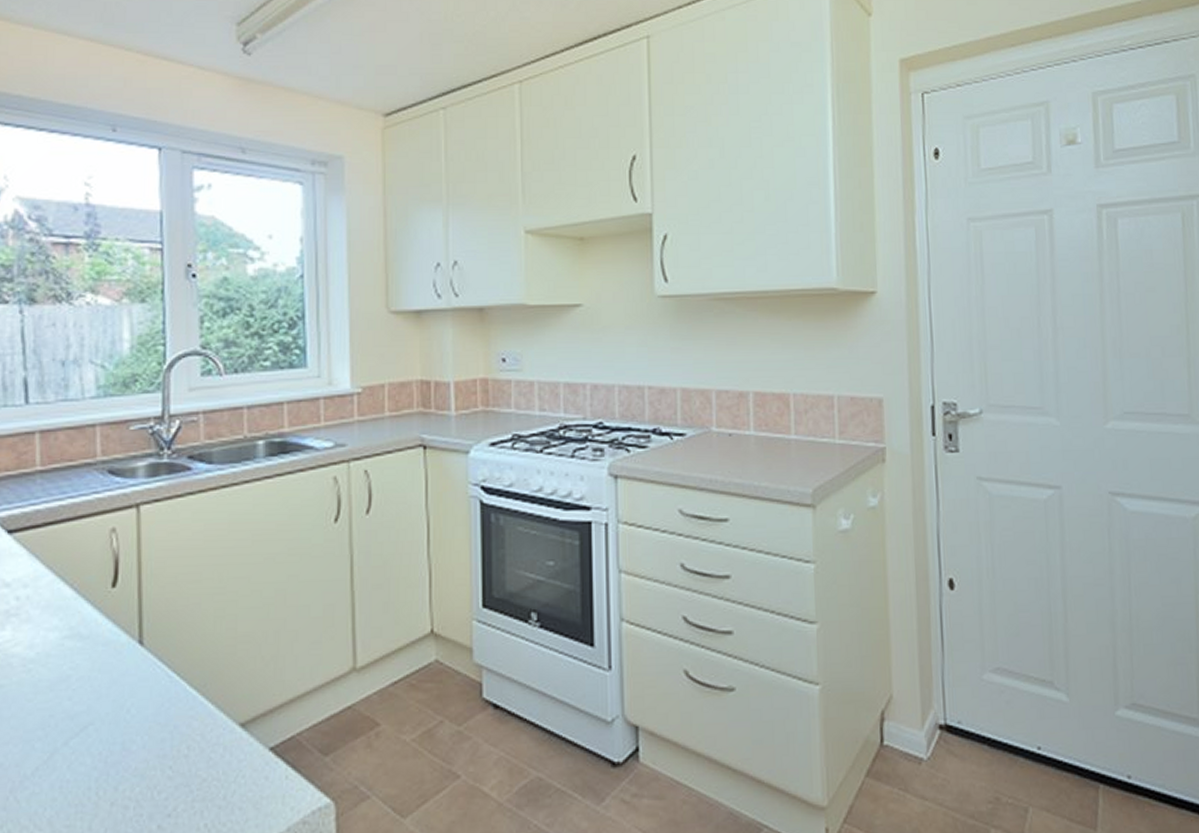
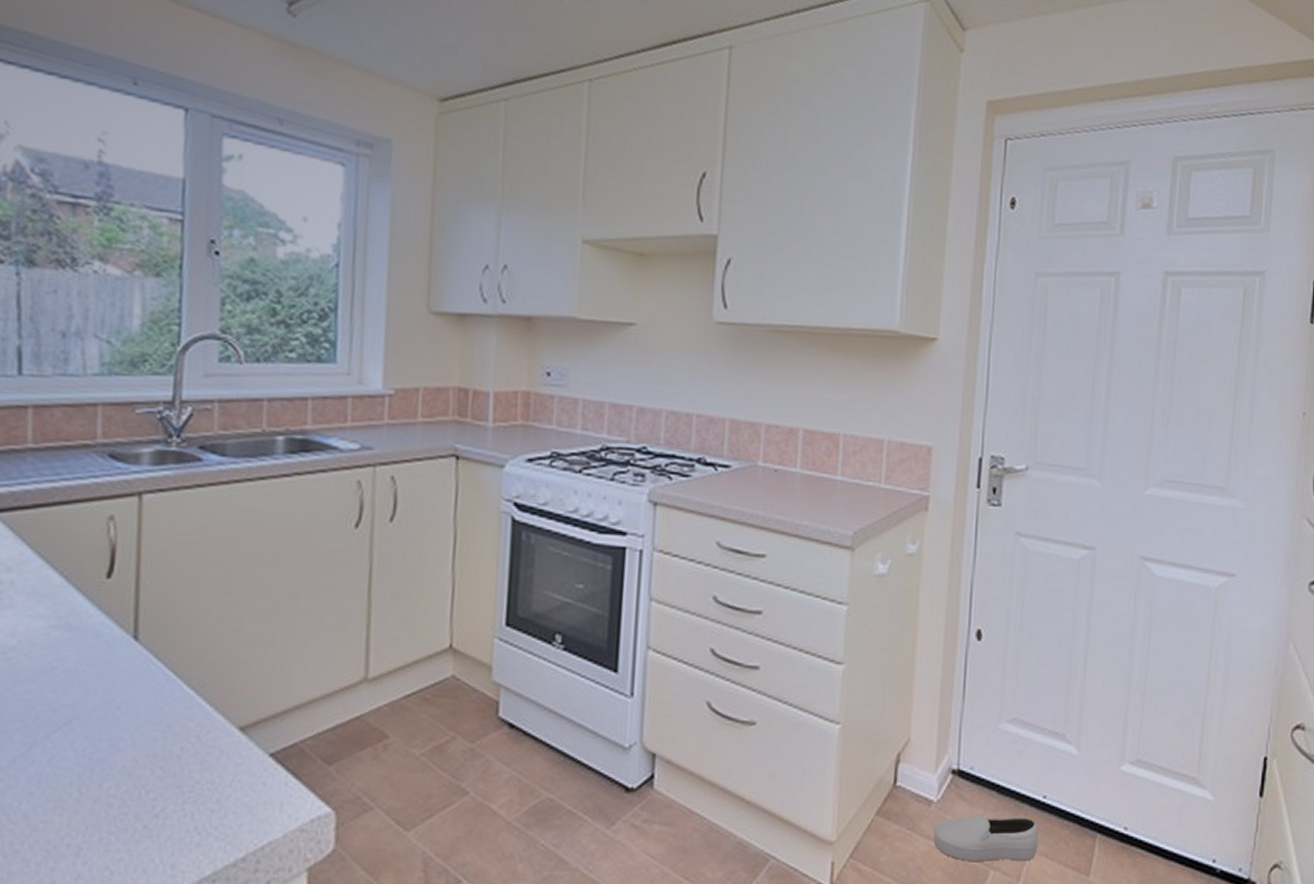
shoe: none [927,770,1038,822] -> present [933,815,1039,863]

